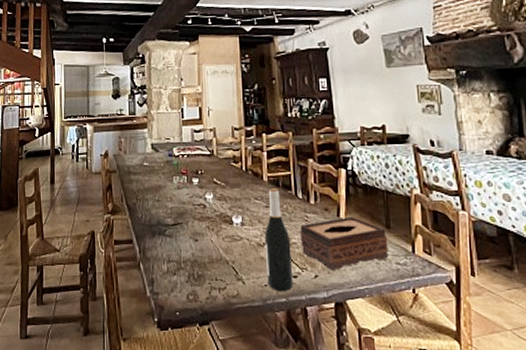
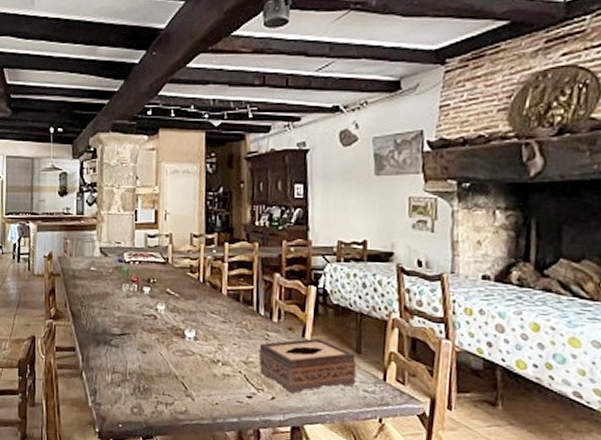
wine bottle: present [264,189,294,291] -> none [218,303,248,411]

